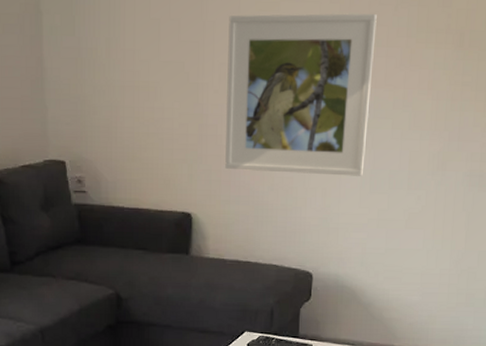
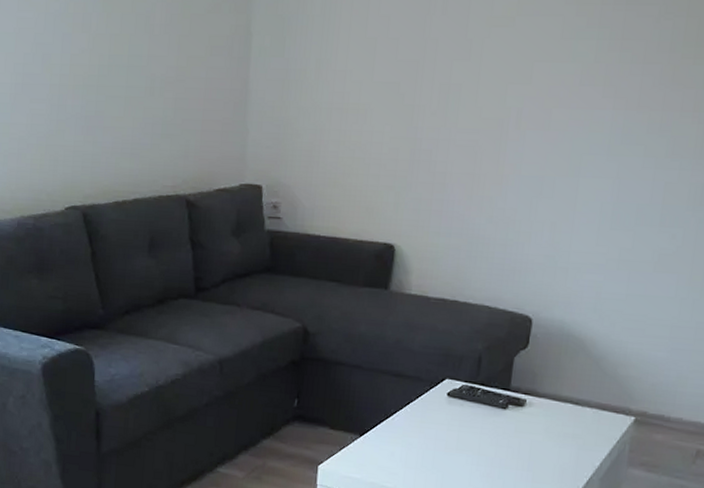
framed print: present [225,13,377,176] -> none [437,26,633,210]

